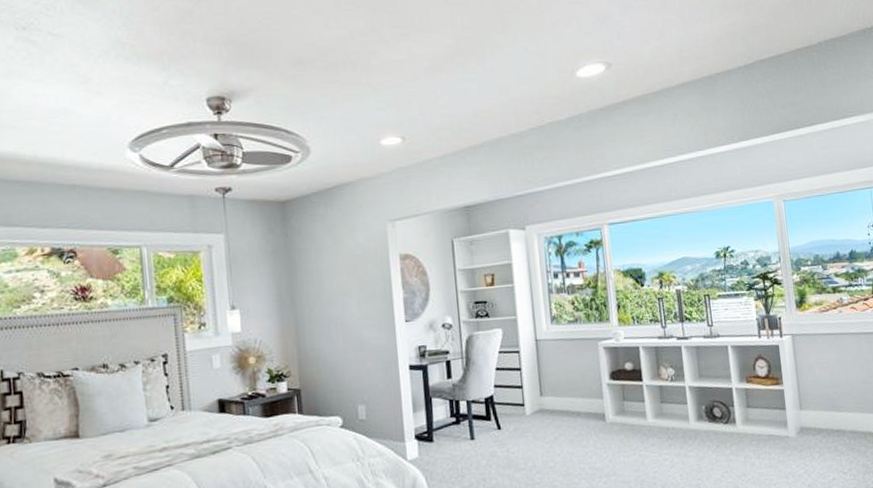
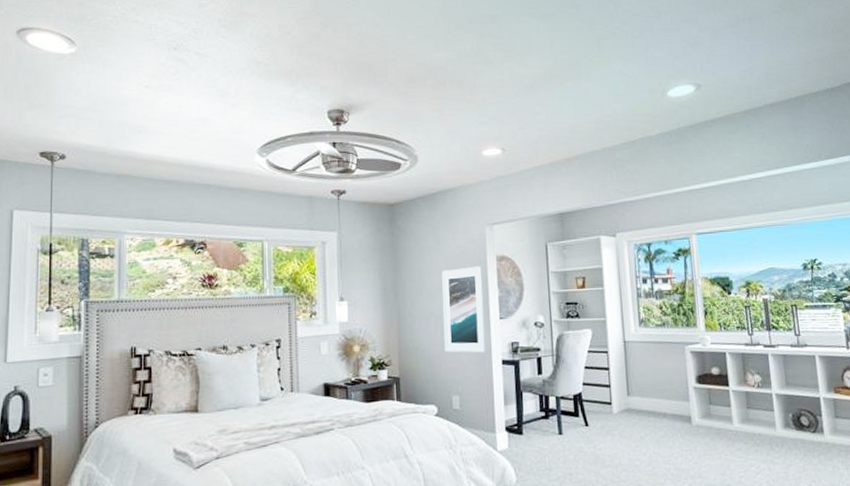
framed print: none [341,266,393,360] -> present [442,266,487,353]

